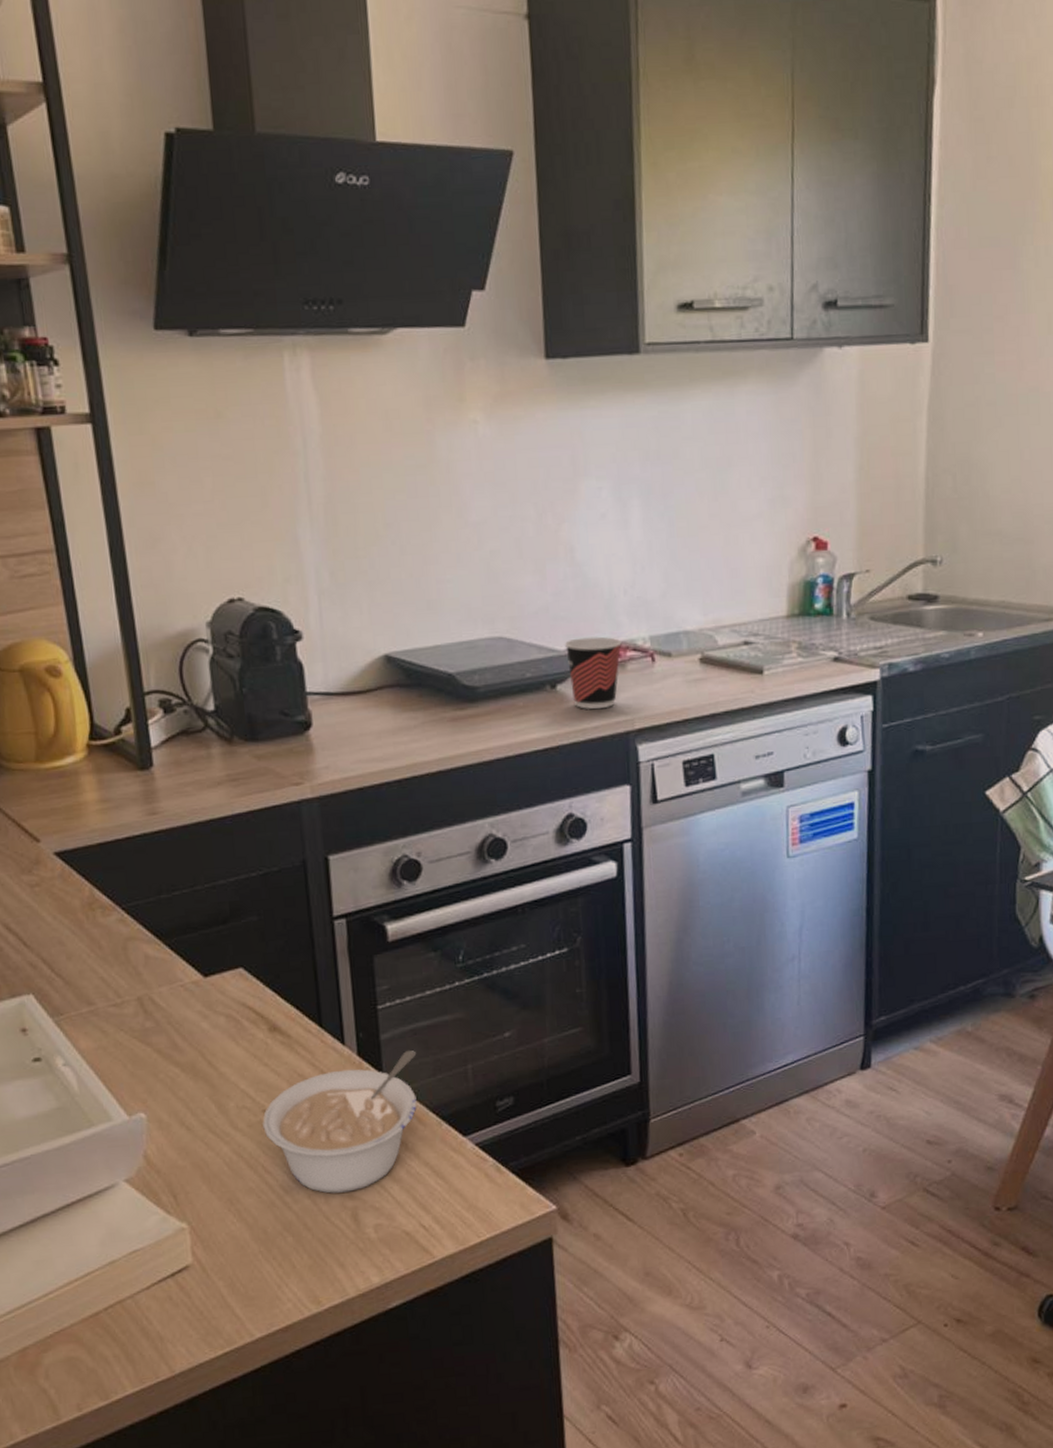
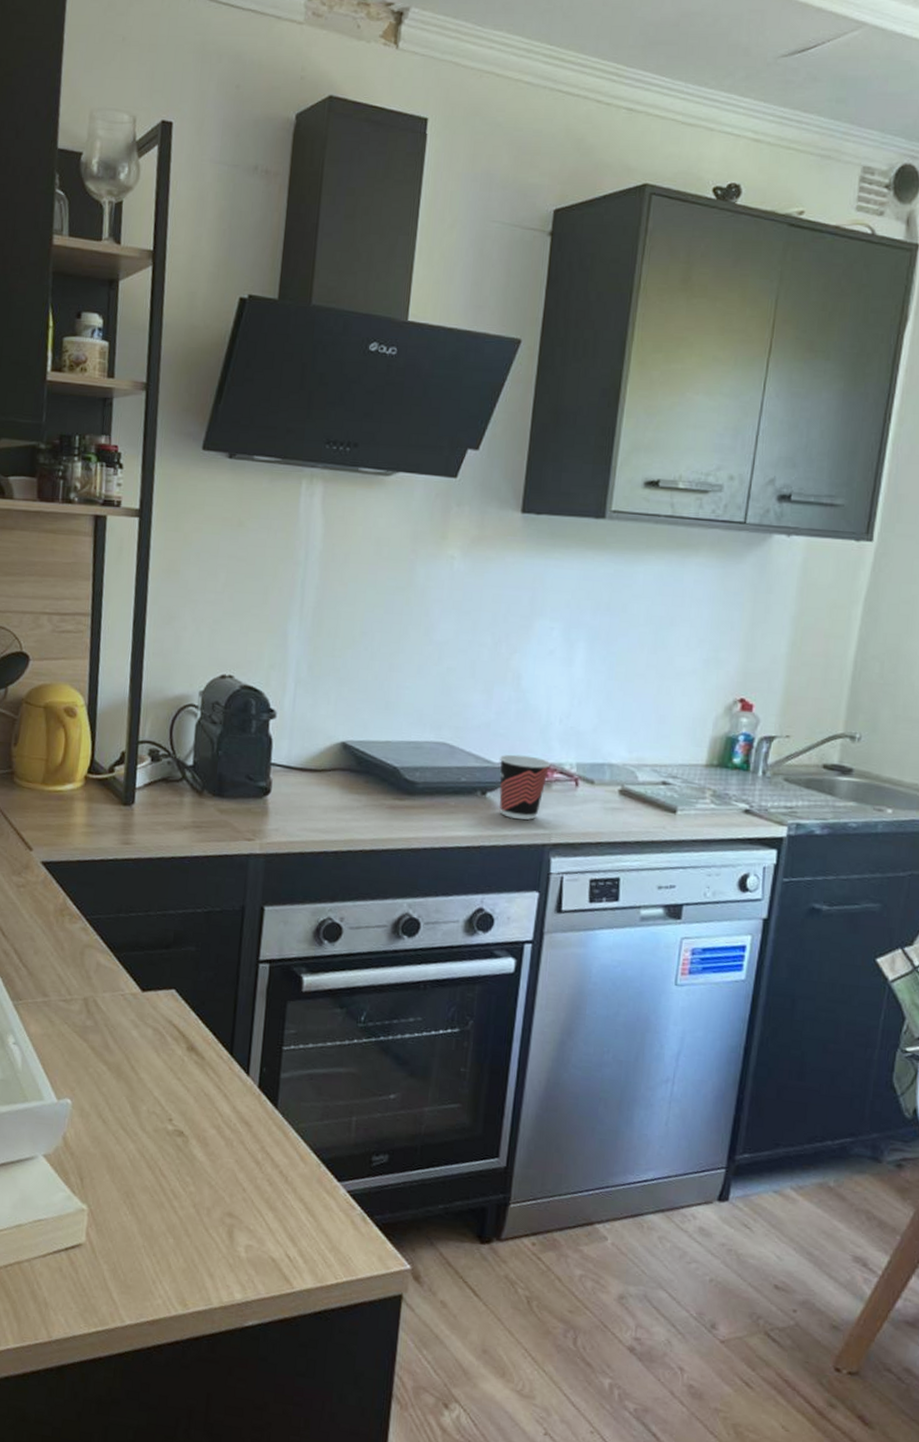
legume: present [263,1049,417,1194] -> none [166,1092,310,1210]

